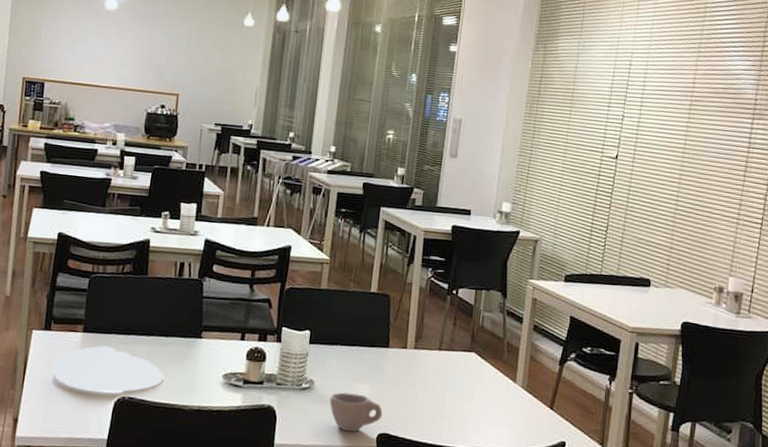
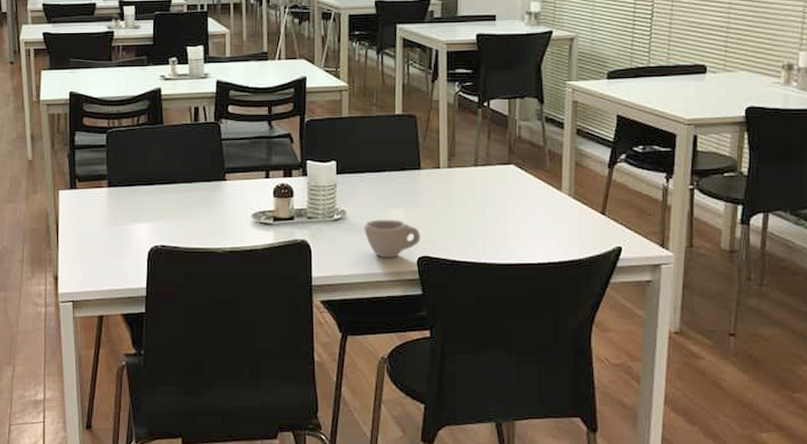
plate: present [53,345,165,392] -> none [84,198,194,242]

